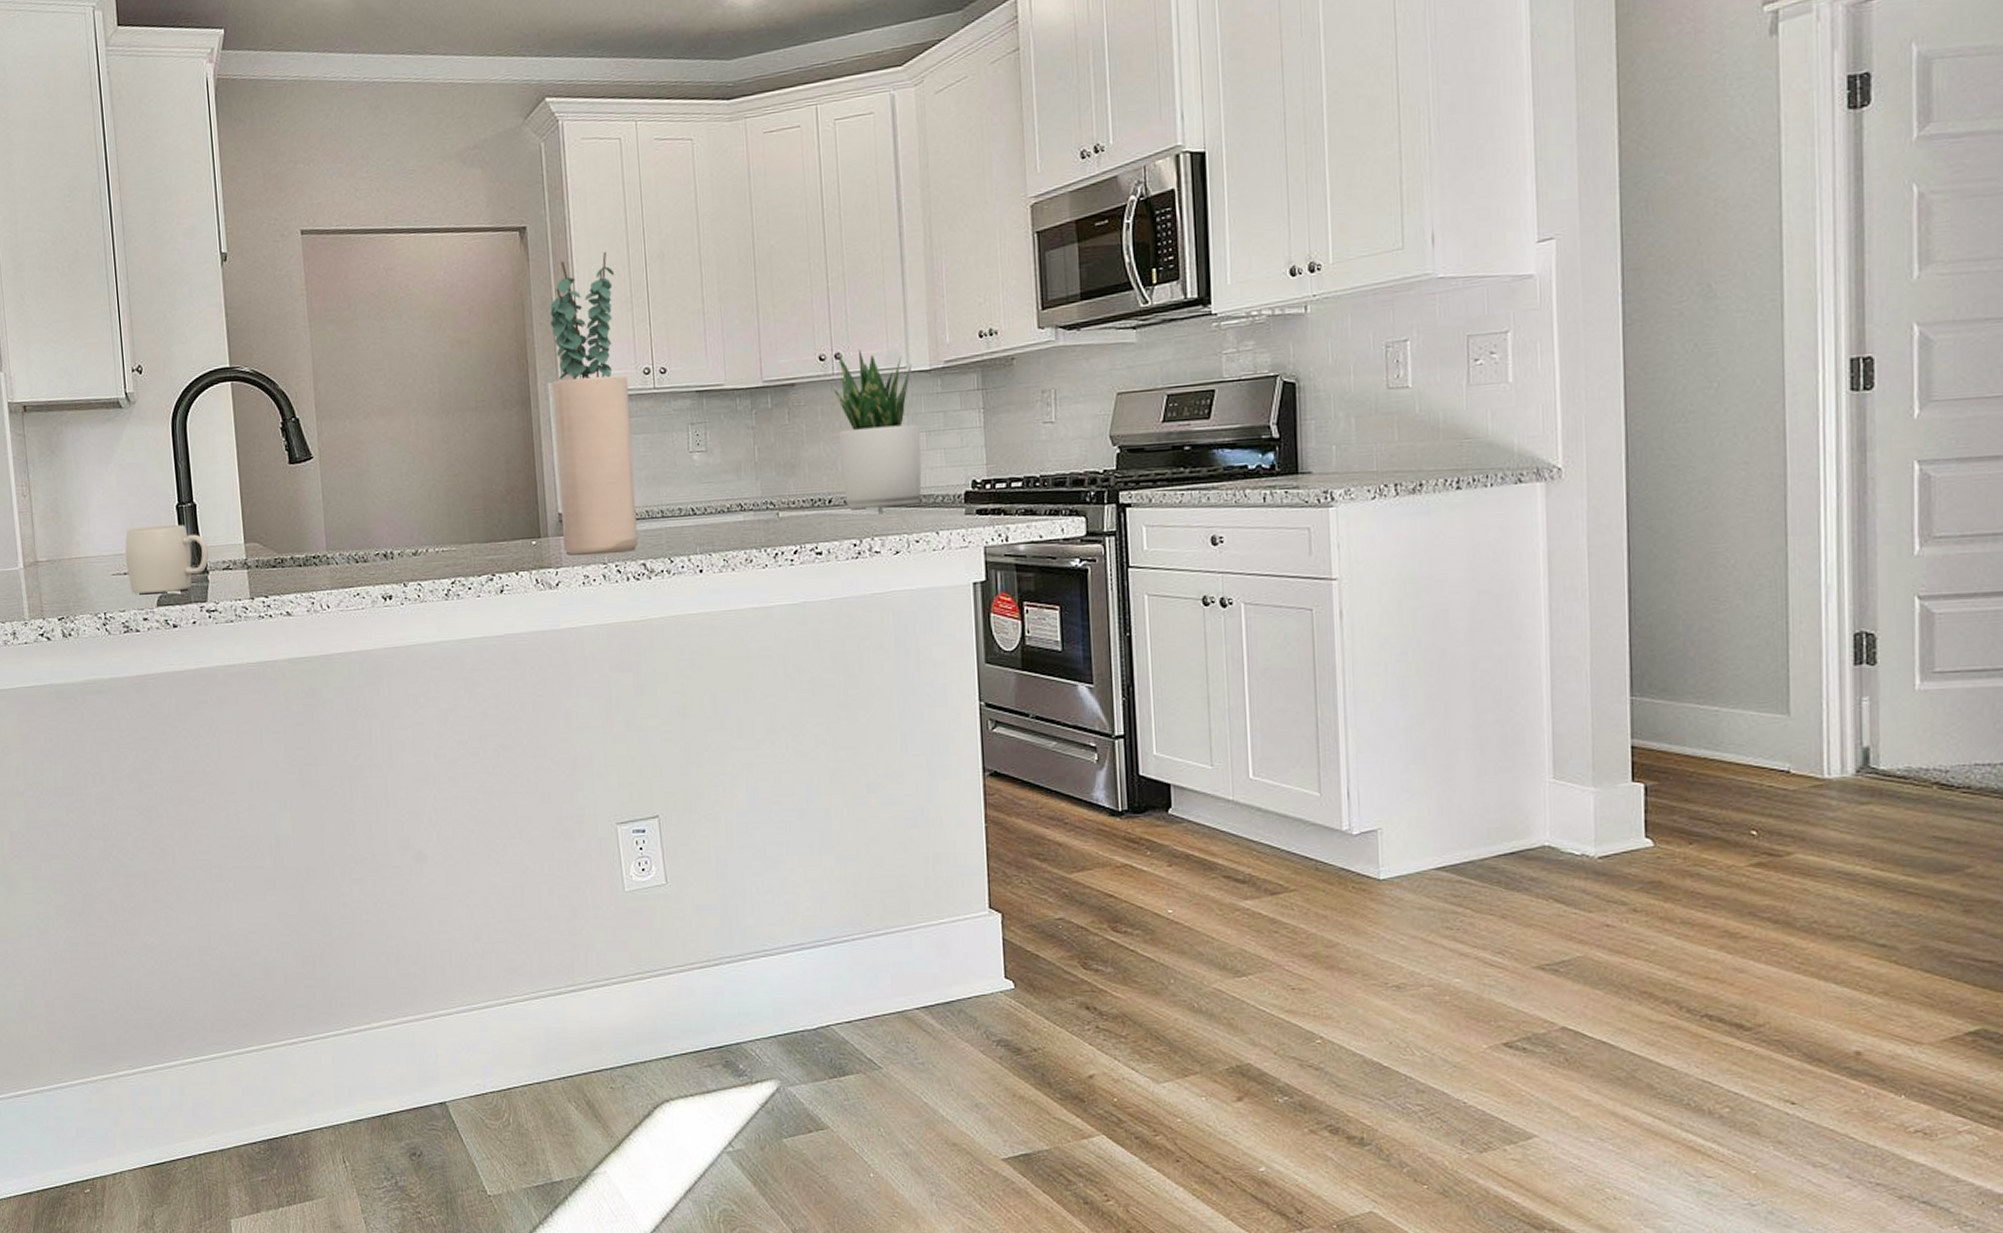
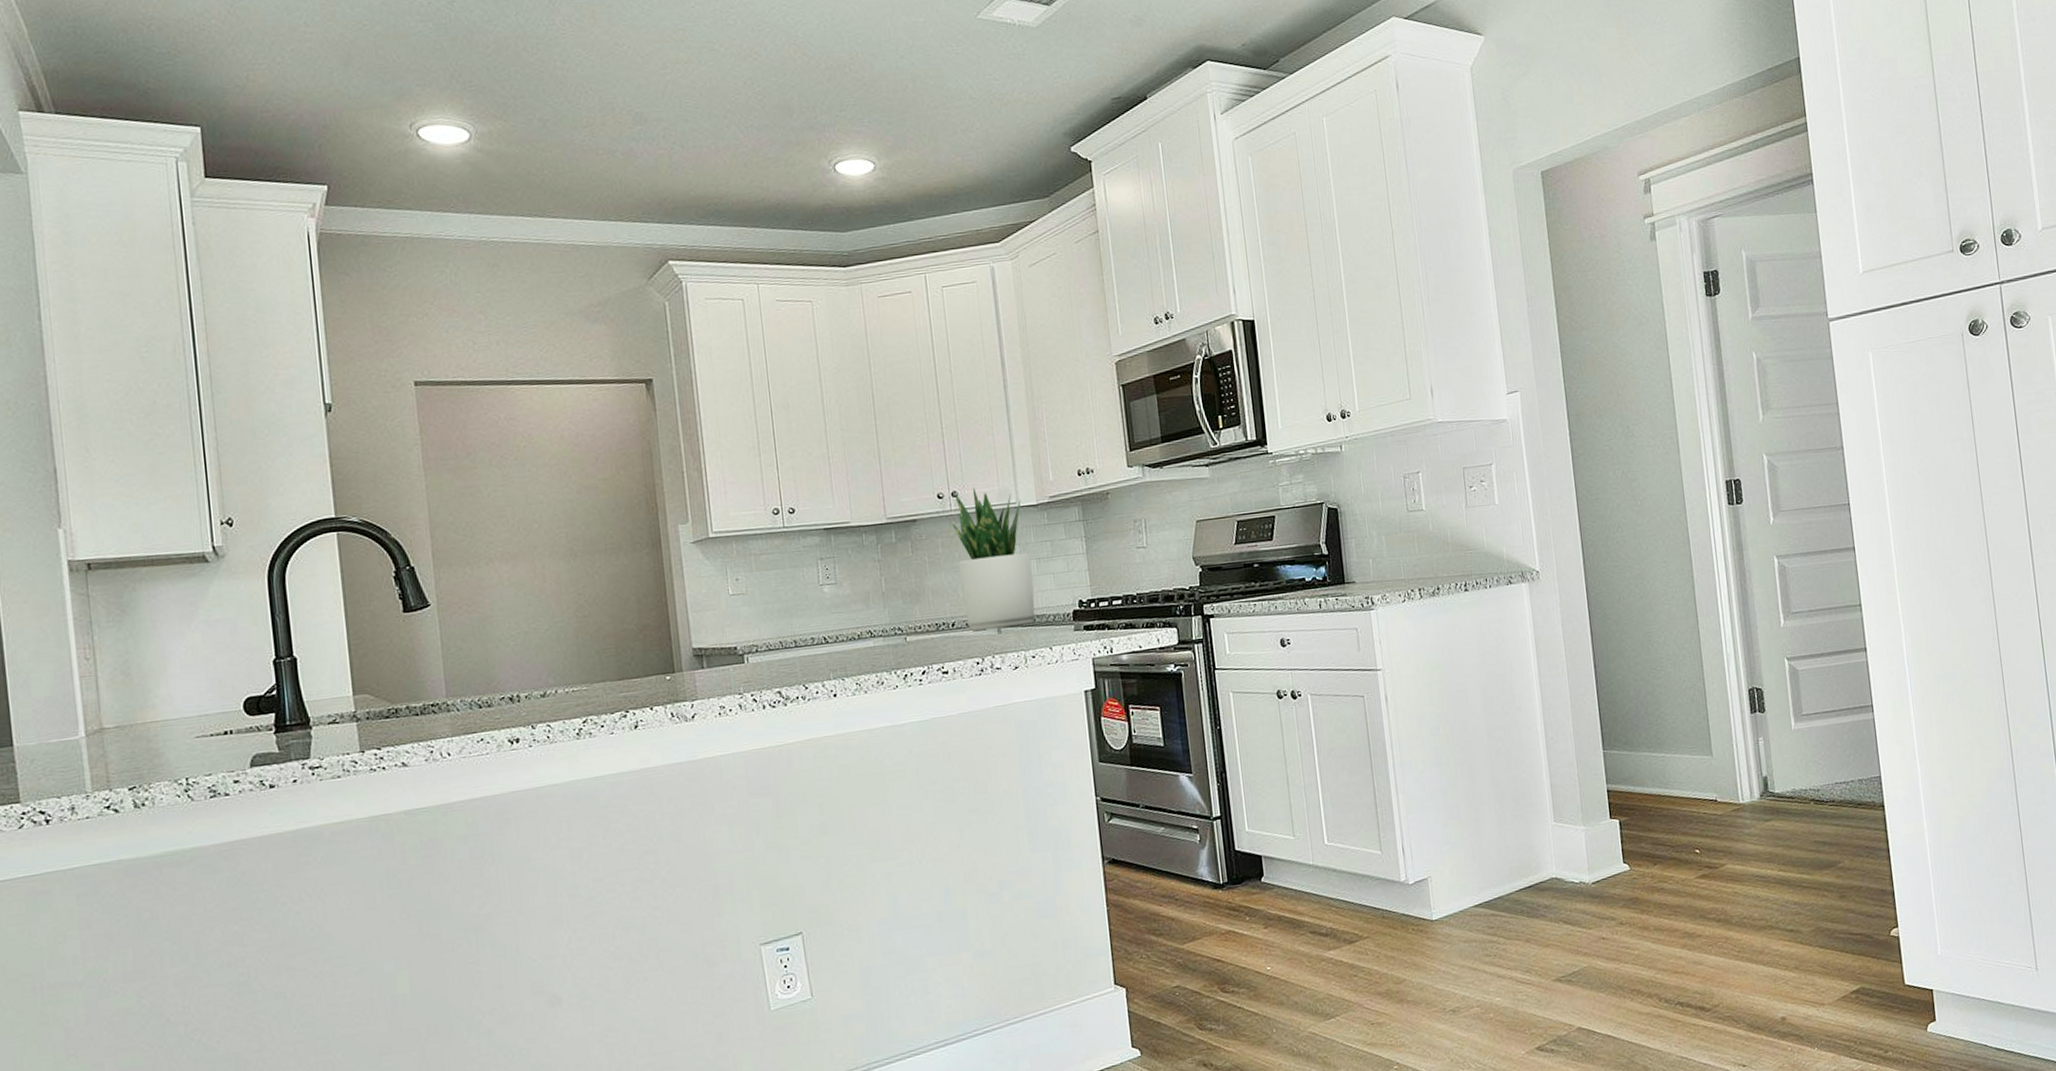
mug: present [125,524,209,594] -> none [211,680,312,756]
vase: present [550,251,638,556] -> none [678,402,773,689]

